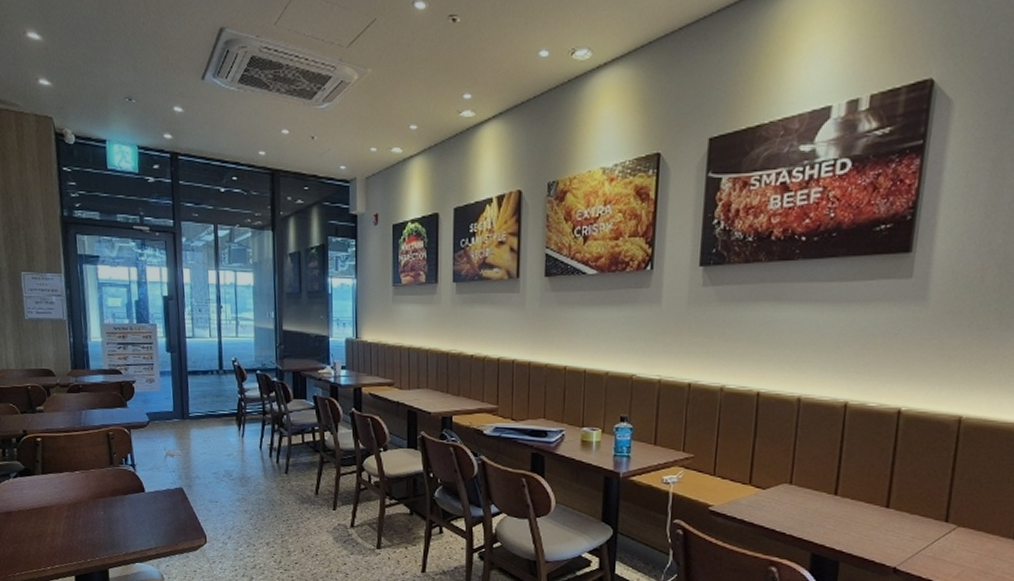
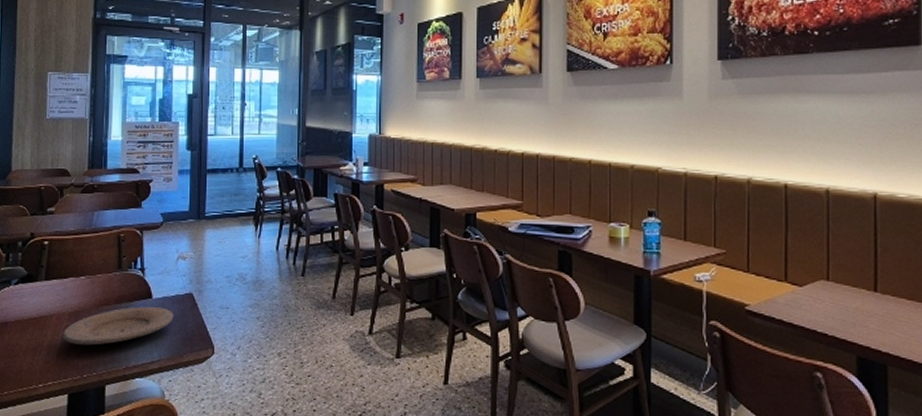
plate: none [64,499,167,534] -> present [63,306,174,346]

